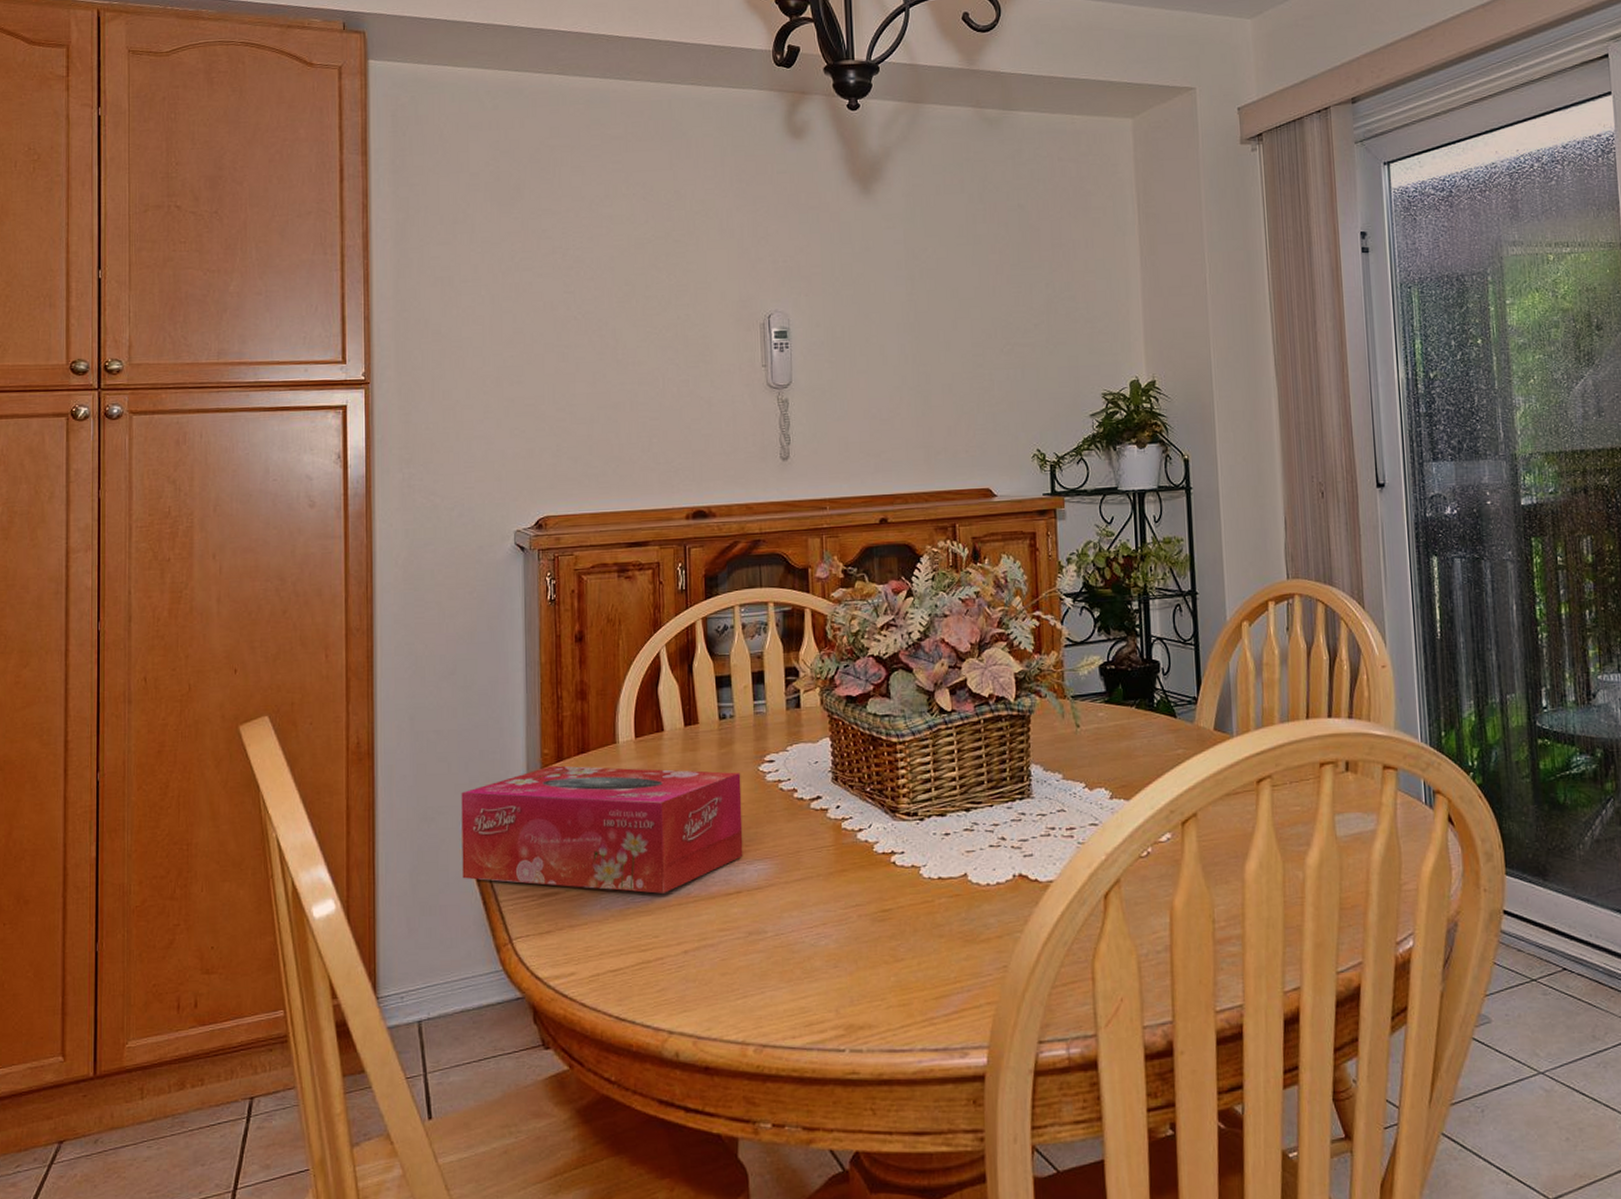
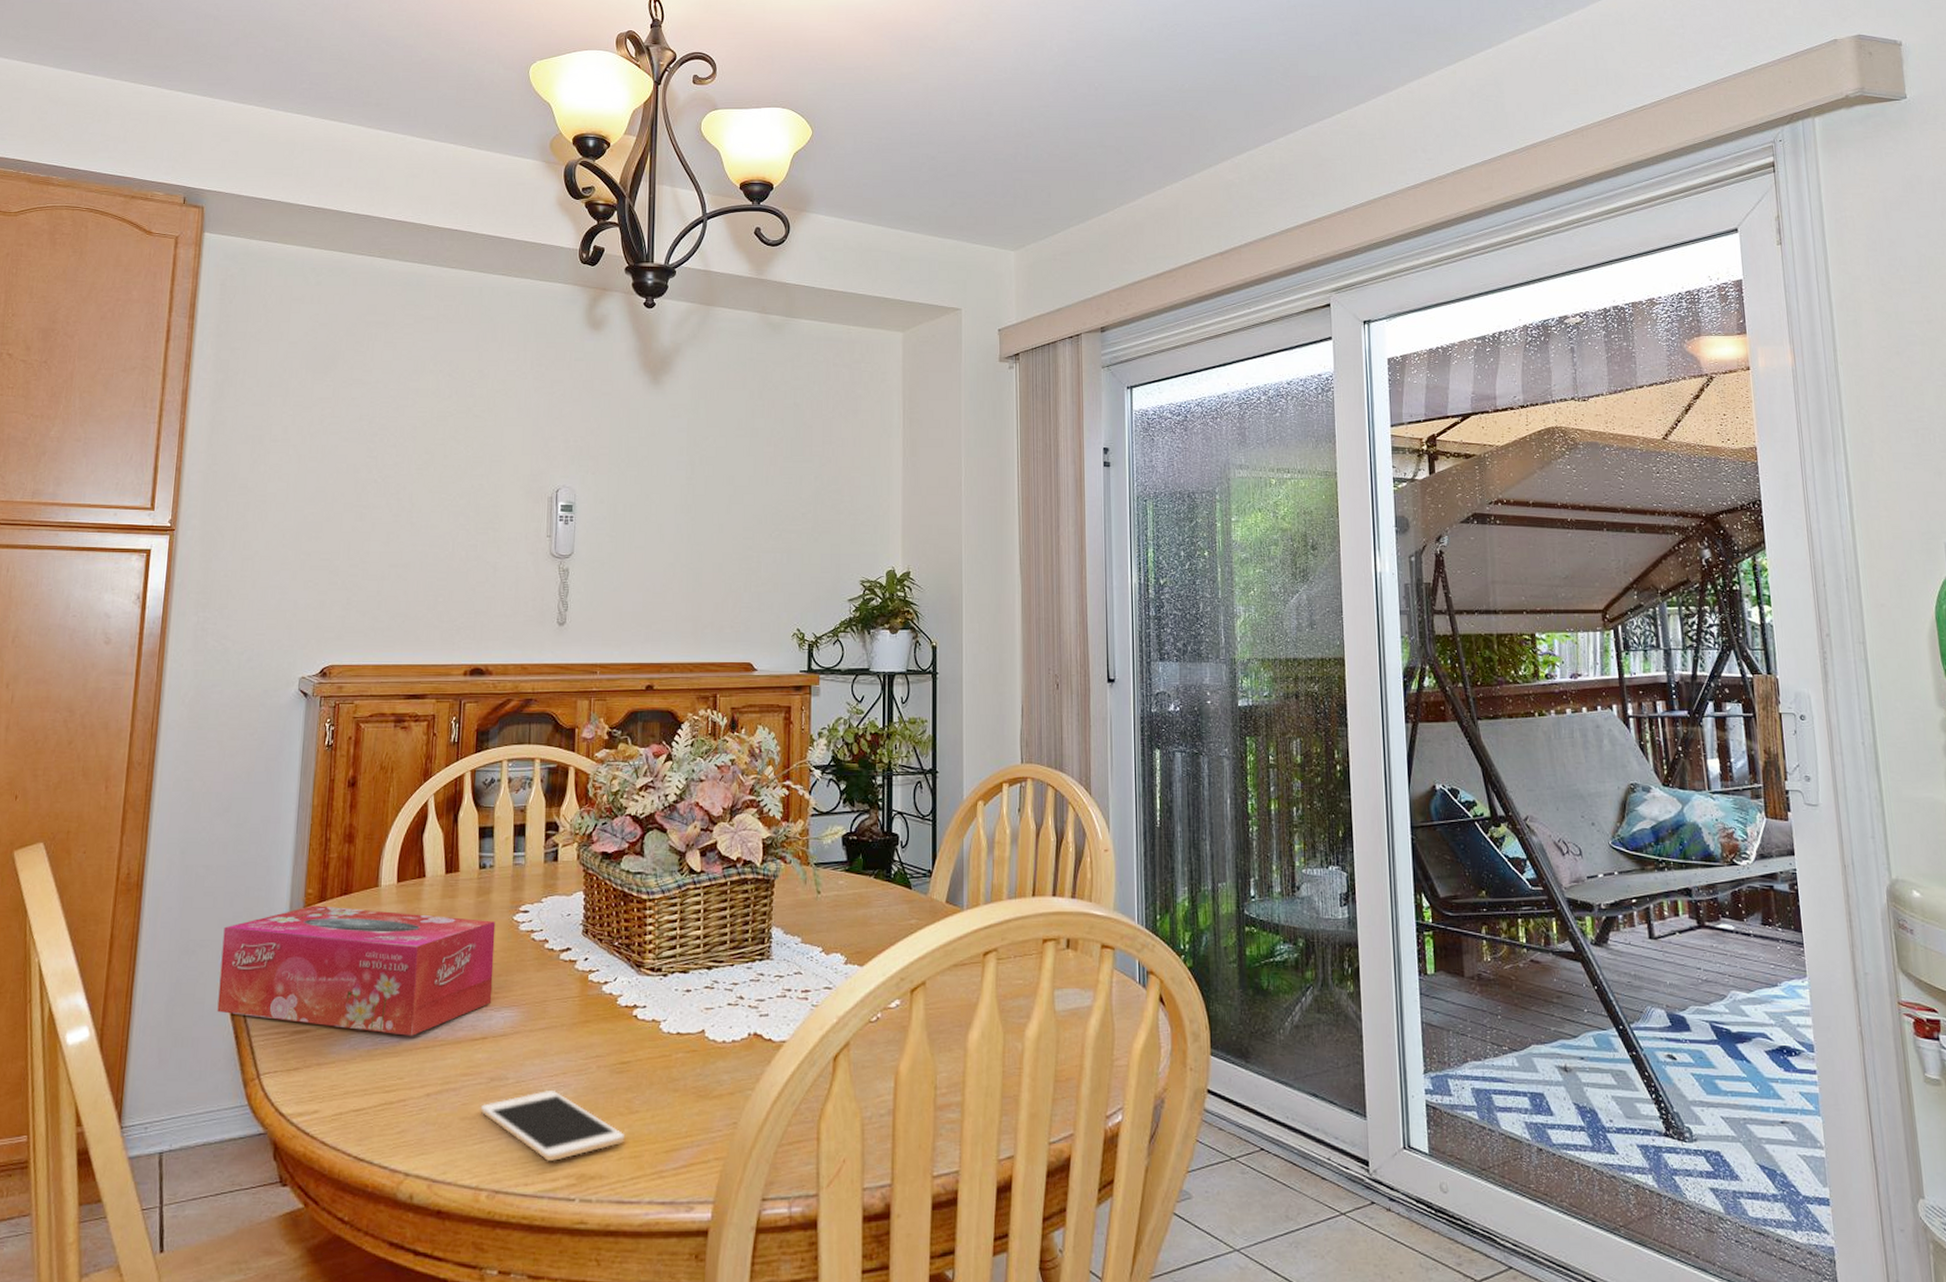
cell phone: none [740,942,893,1014] -> present [480,1091,626,1162]

